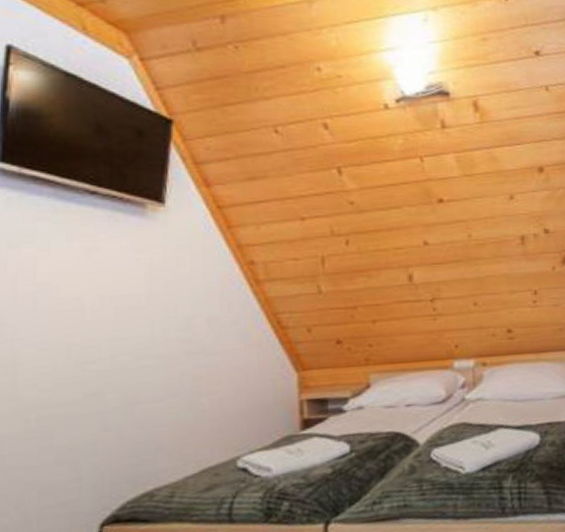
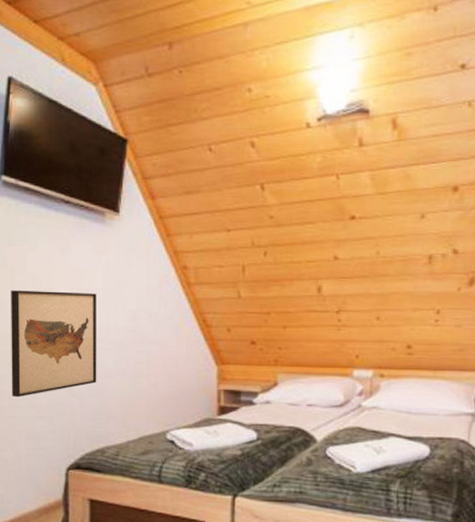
wall art: none [13,300,141,442] -> present [11,290,97,398]

